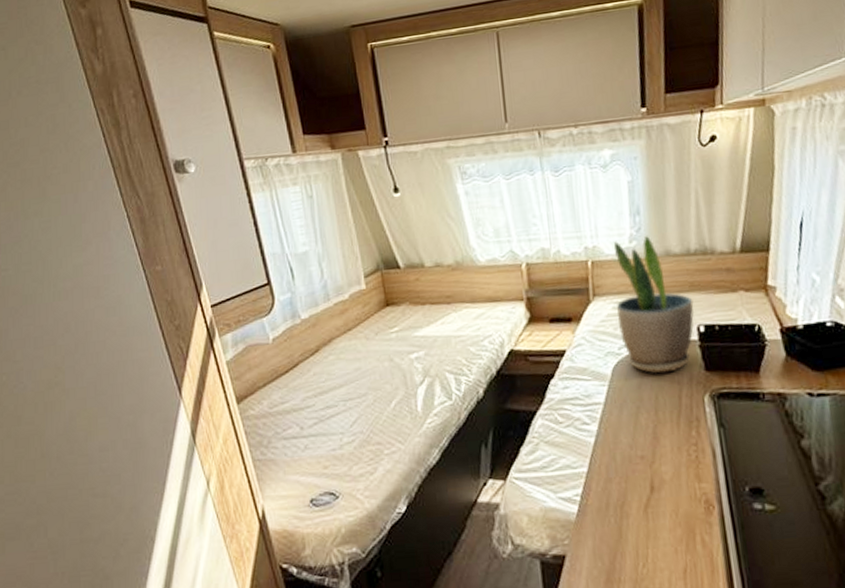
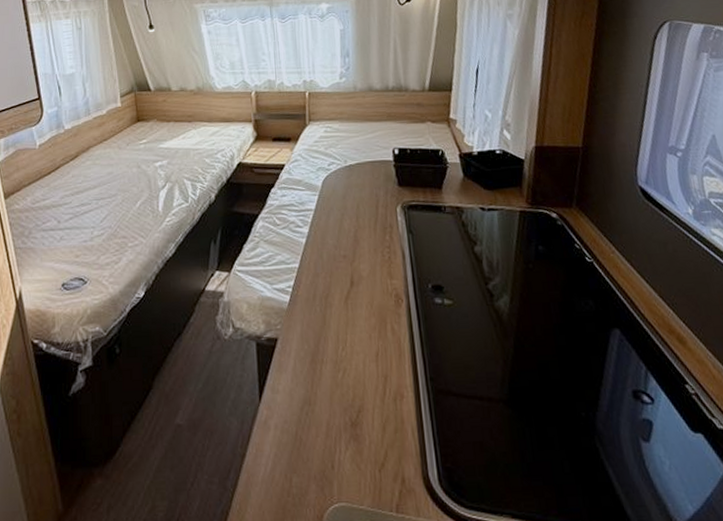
potted plant: present [614,236,695,373] -> none [328,74,391,187]

